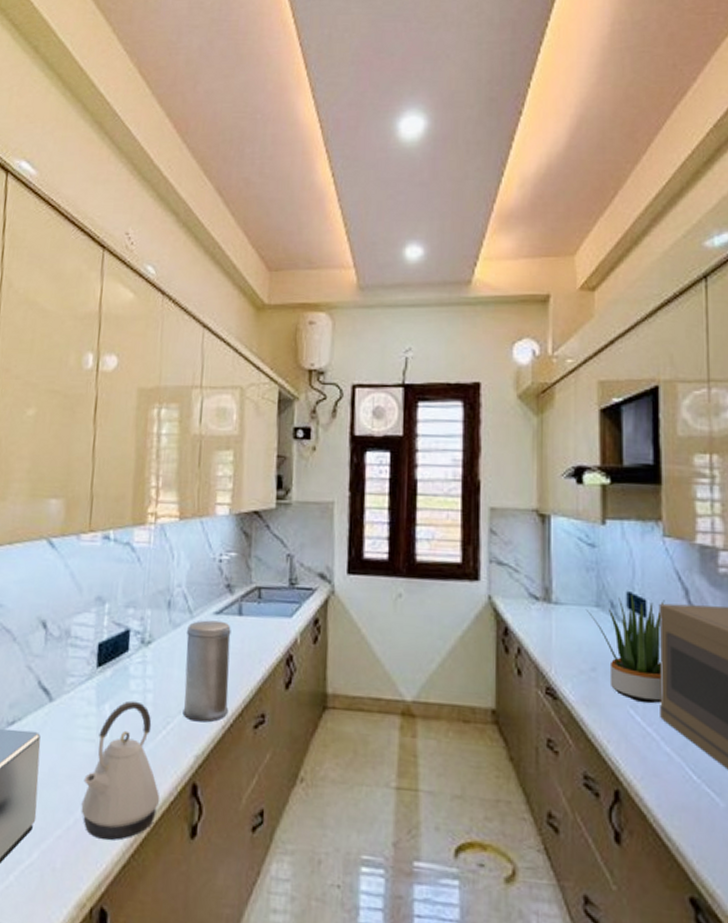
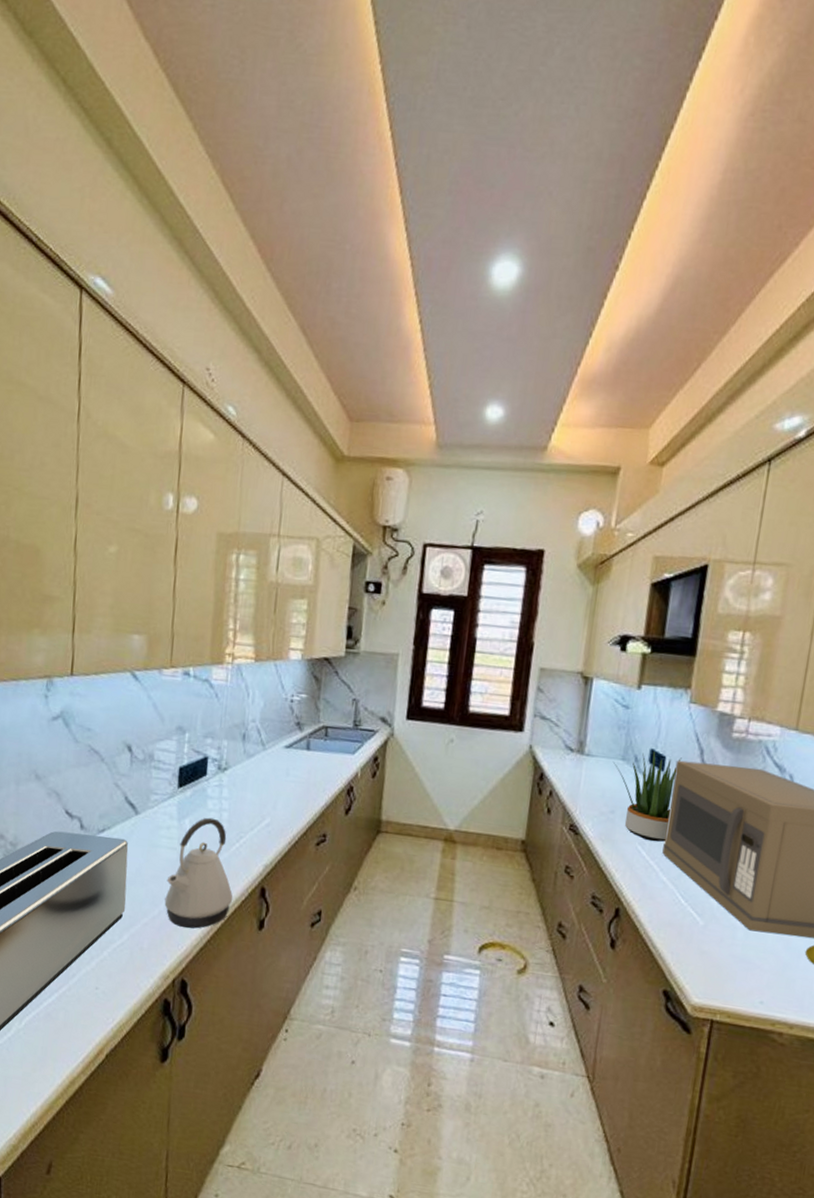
canister: present [182,620,231,722] -> none [254,752,300,838]

